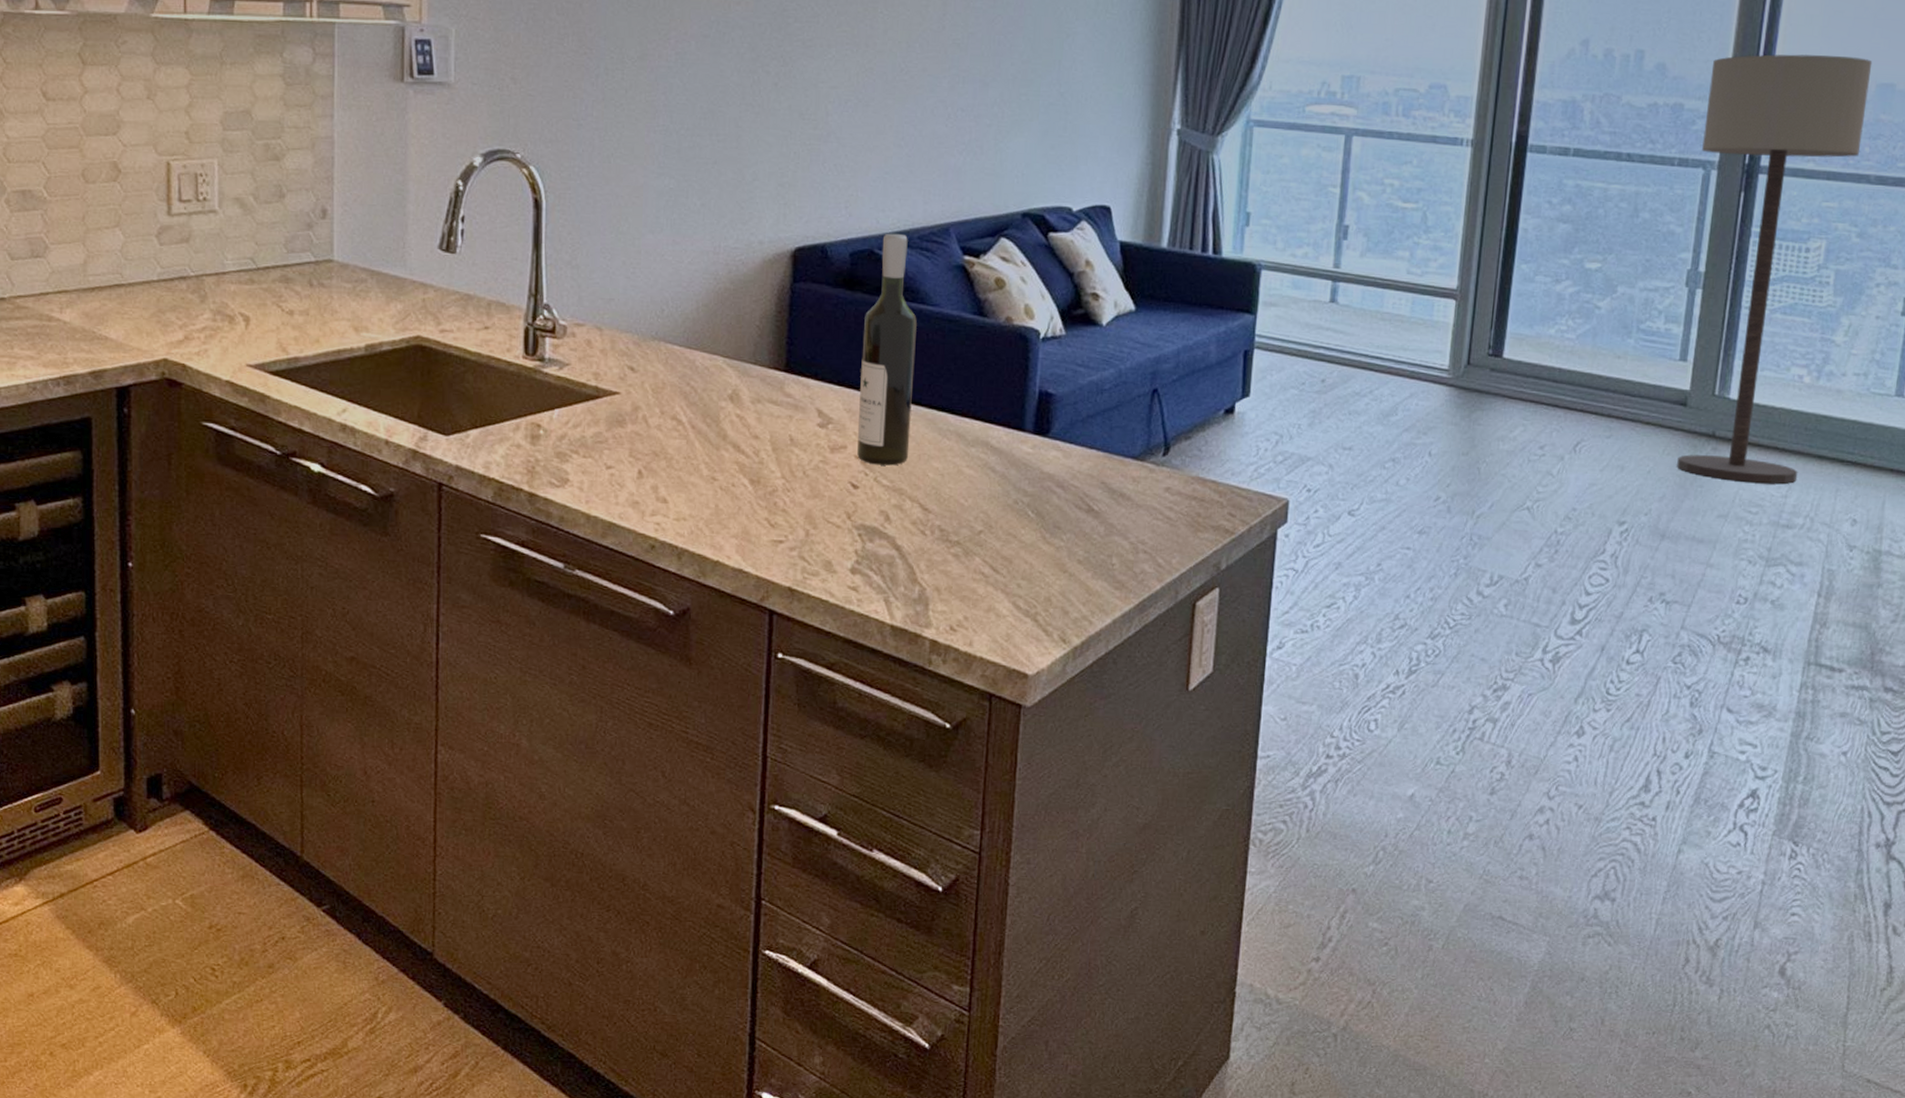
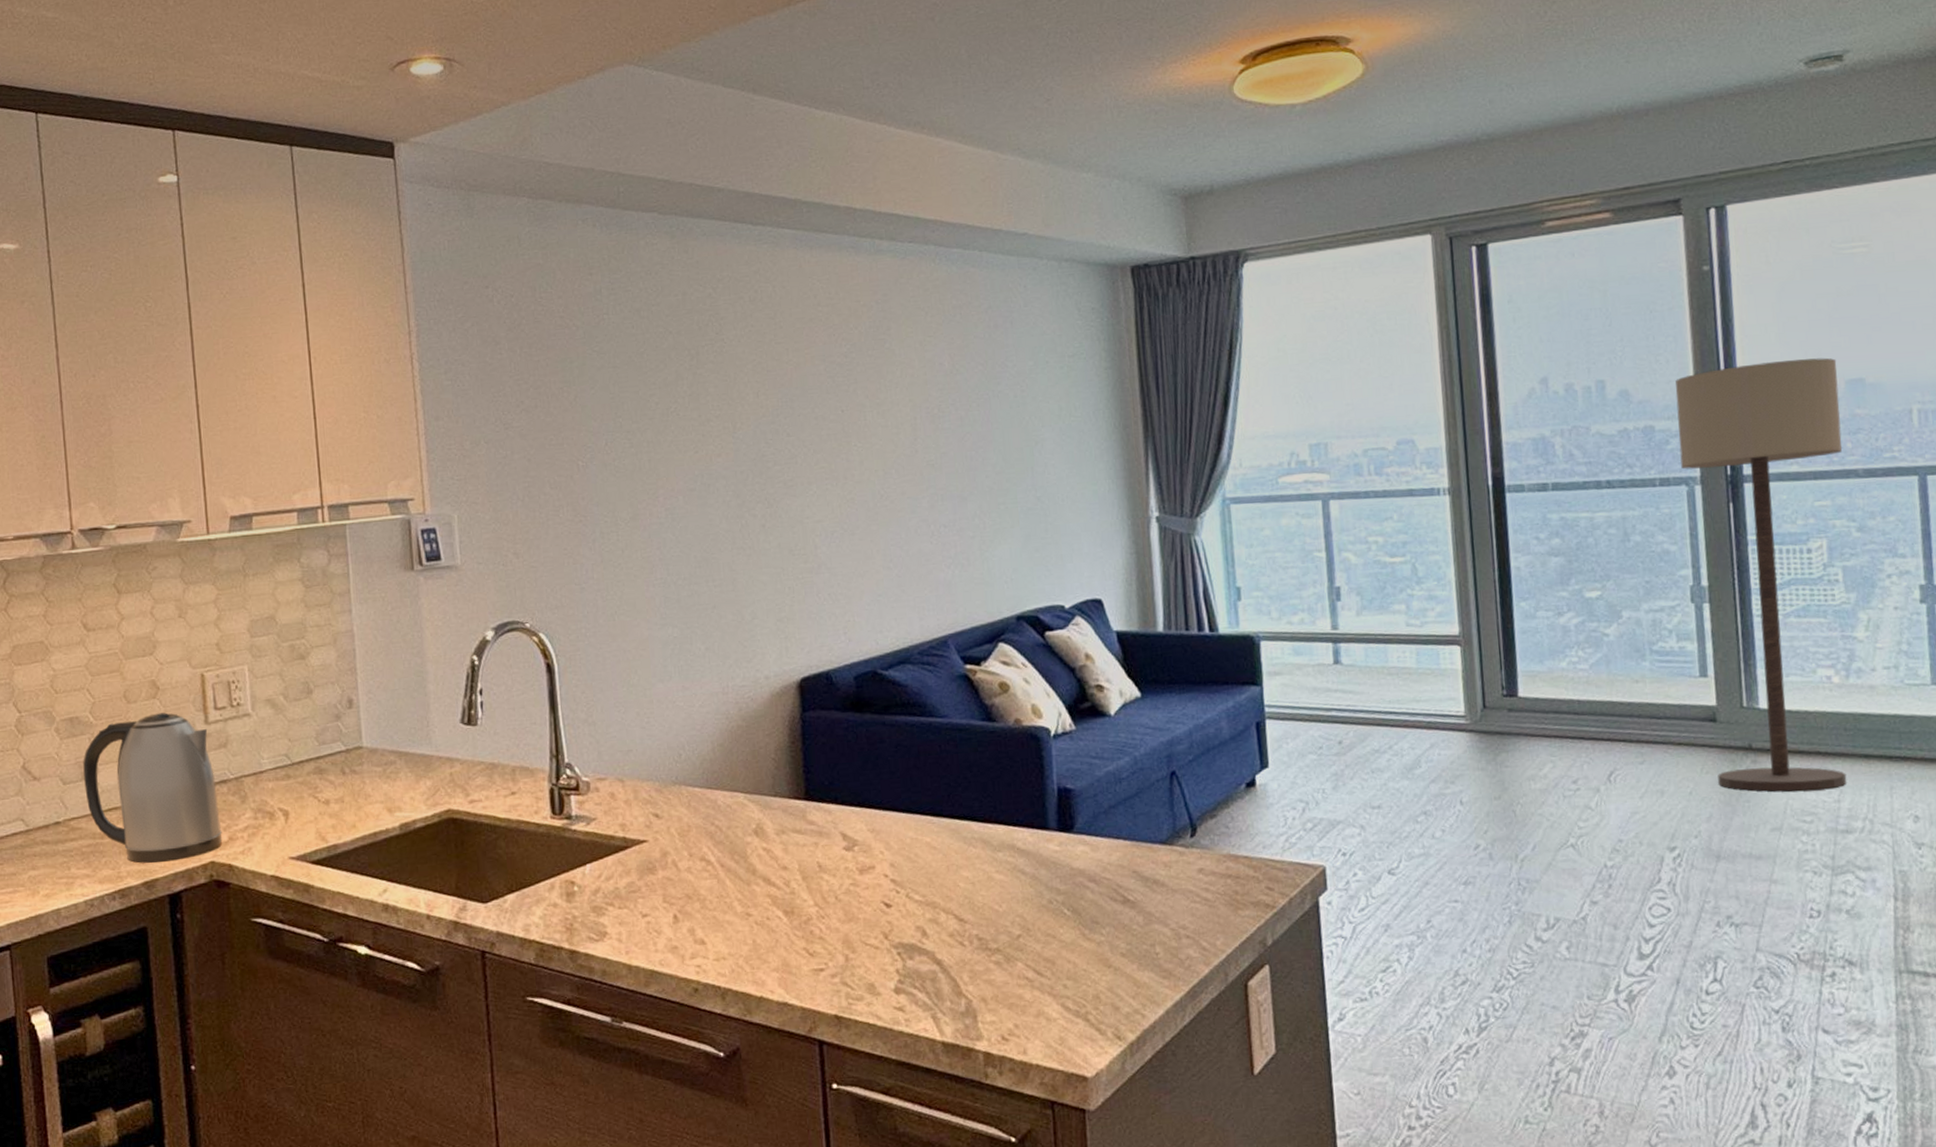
kettle: none [34,197,178,354] -> present [83,713,223,864]
bottle: present [857,233,917,466] -> none [876,651,937,882]

